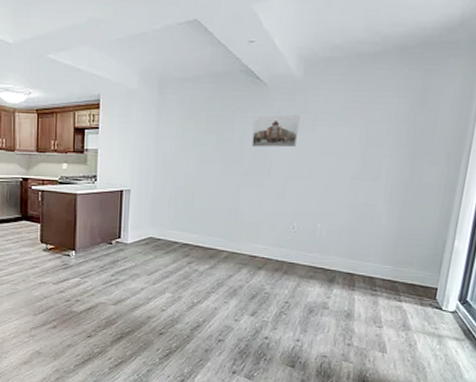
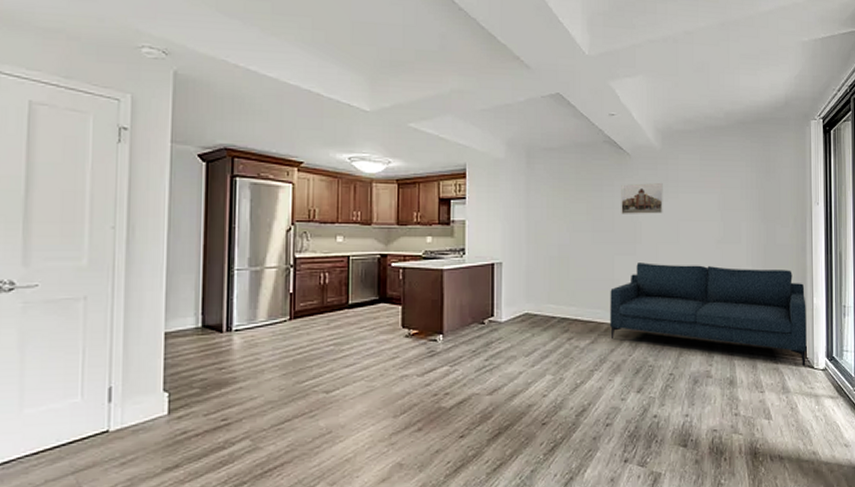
sofa: none [230,196,447,308] -> present [610,263,807,367]

